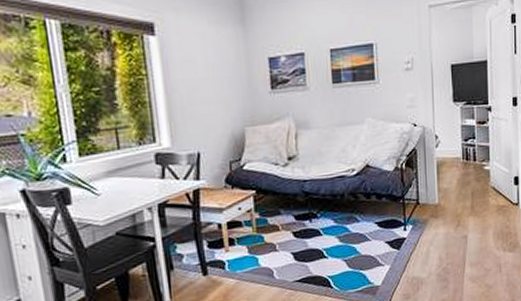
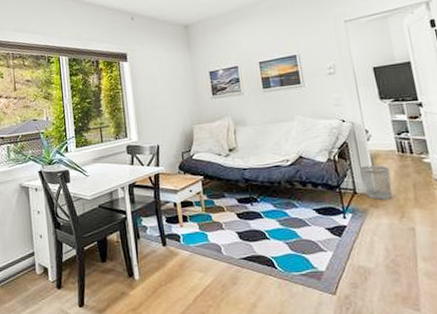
wastebasket: none [425,173,453,210] -> present [360,165,392,200]

